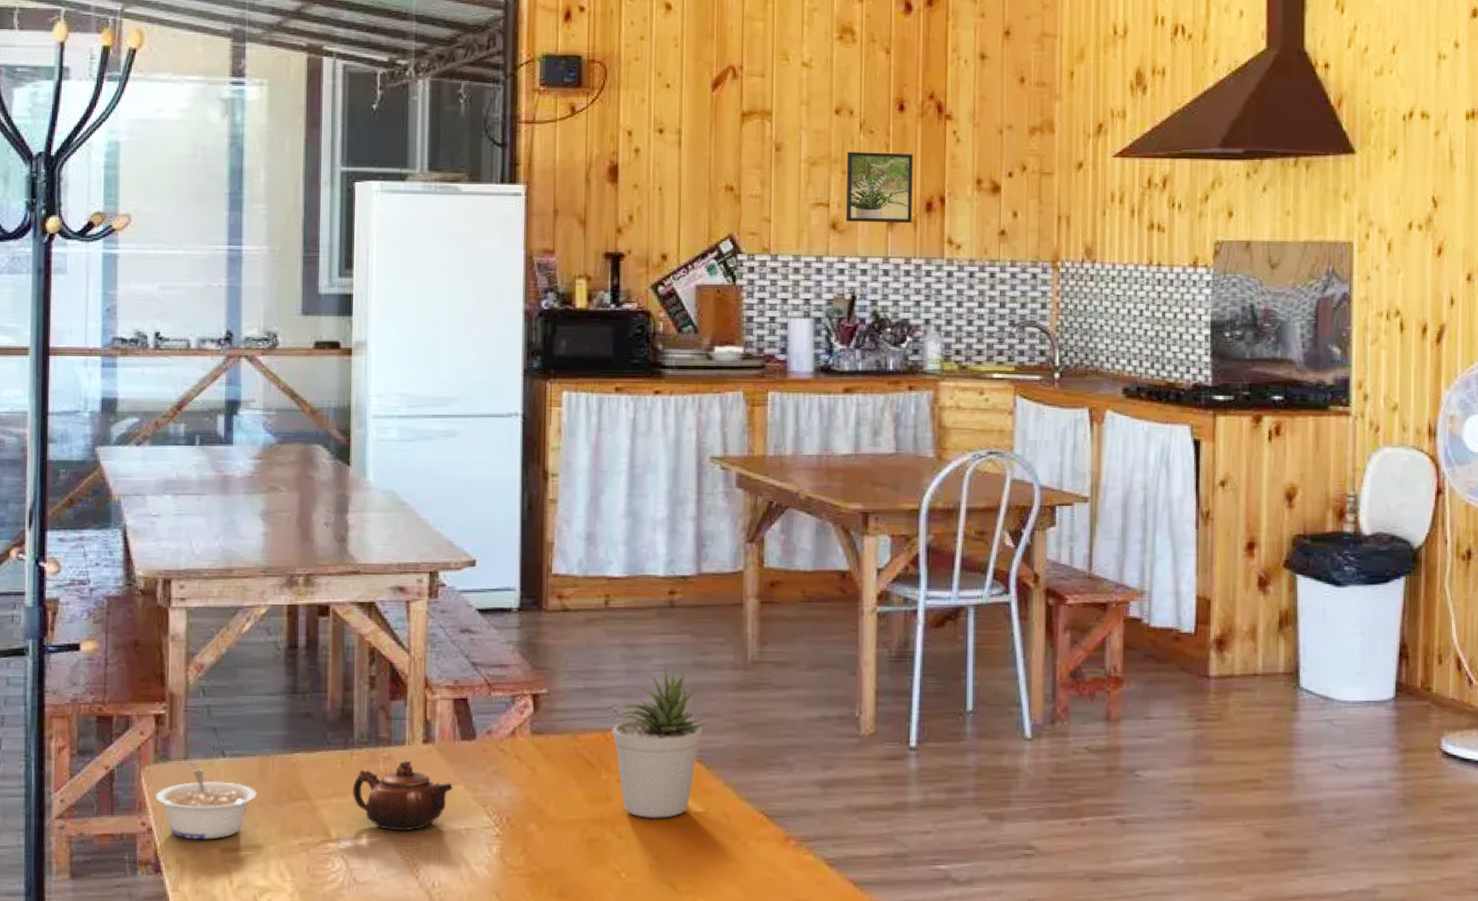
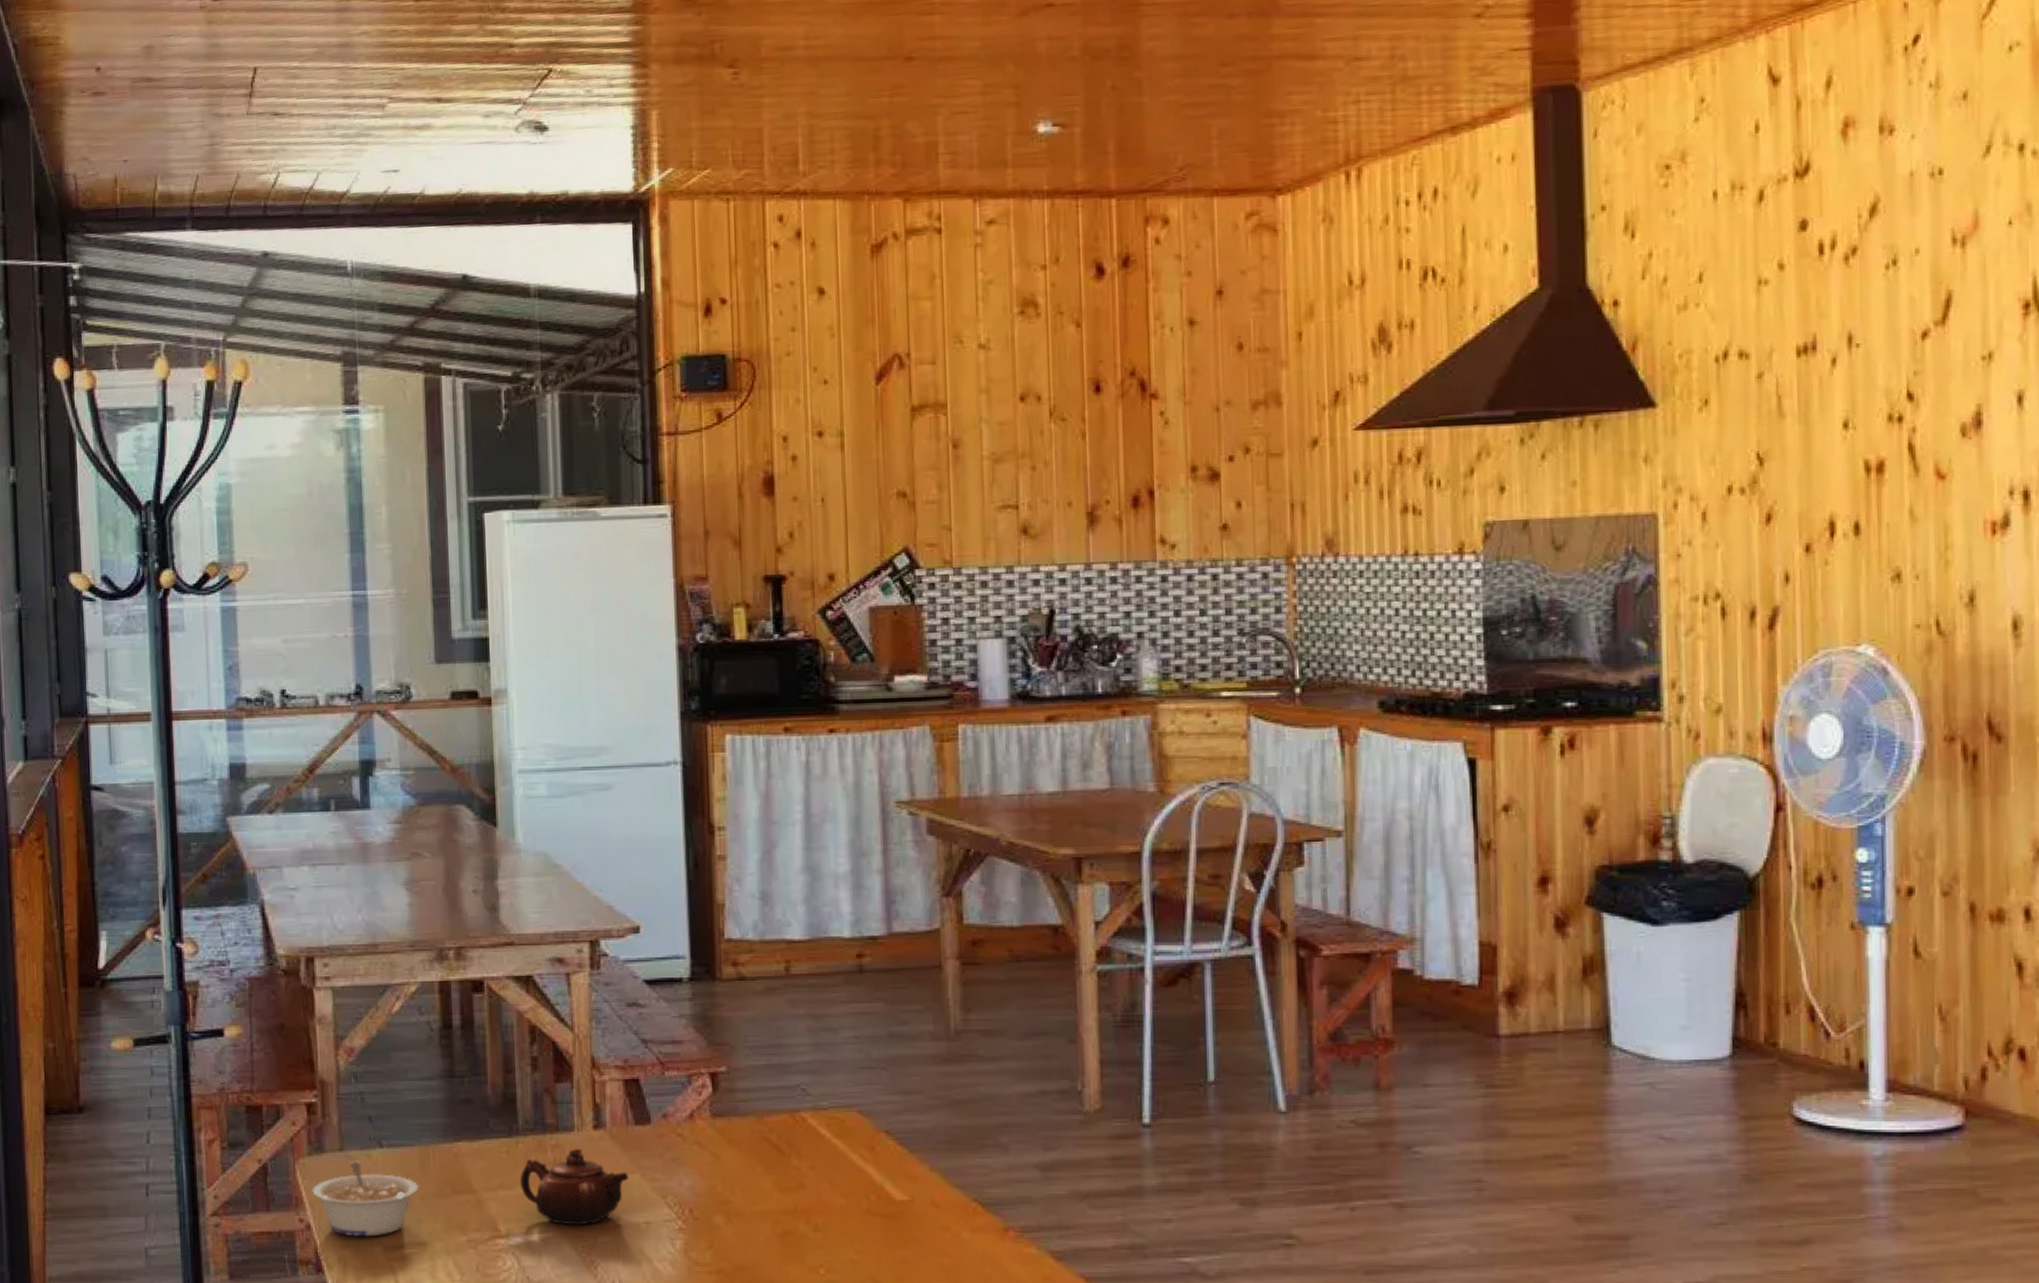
potted plant: present [612,665,711,819] -> none [801,1037,912,1209]
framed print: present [845,152,913,224] -> none [1036,442,1116,525]

